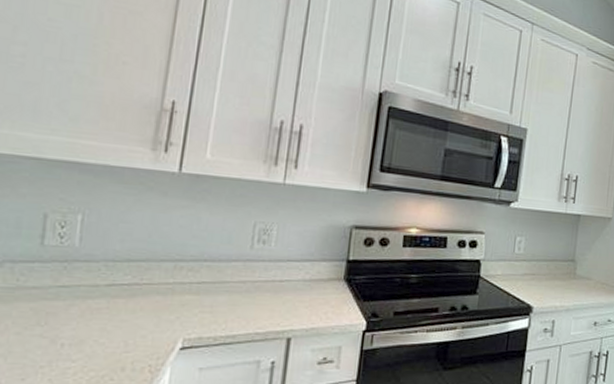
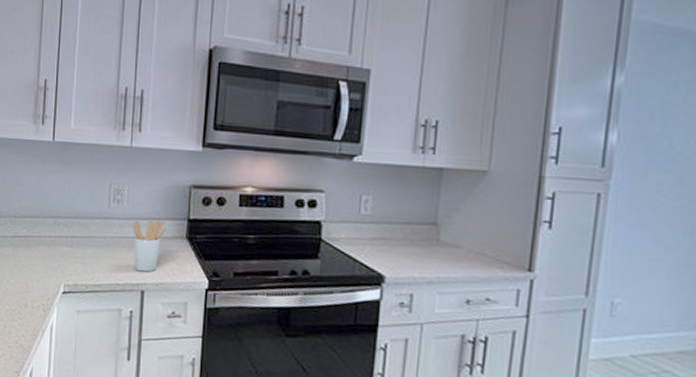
utensil holder: none [279,261,322,318] -> present [133,219,167,272]

